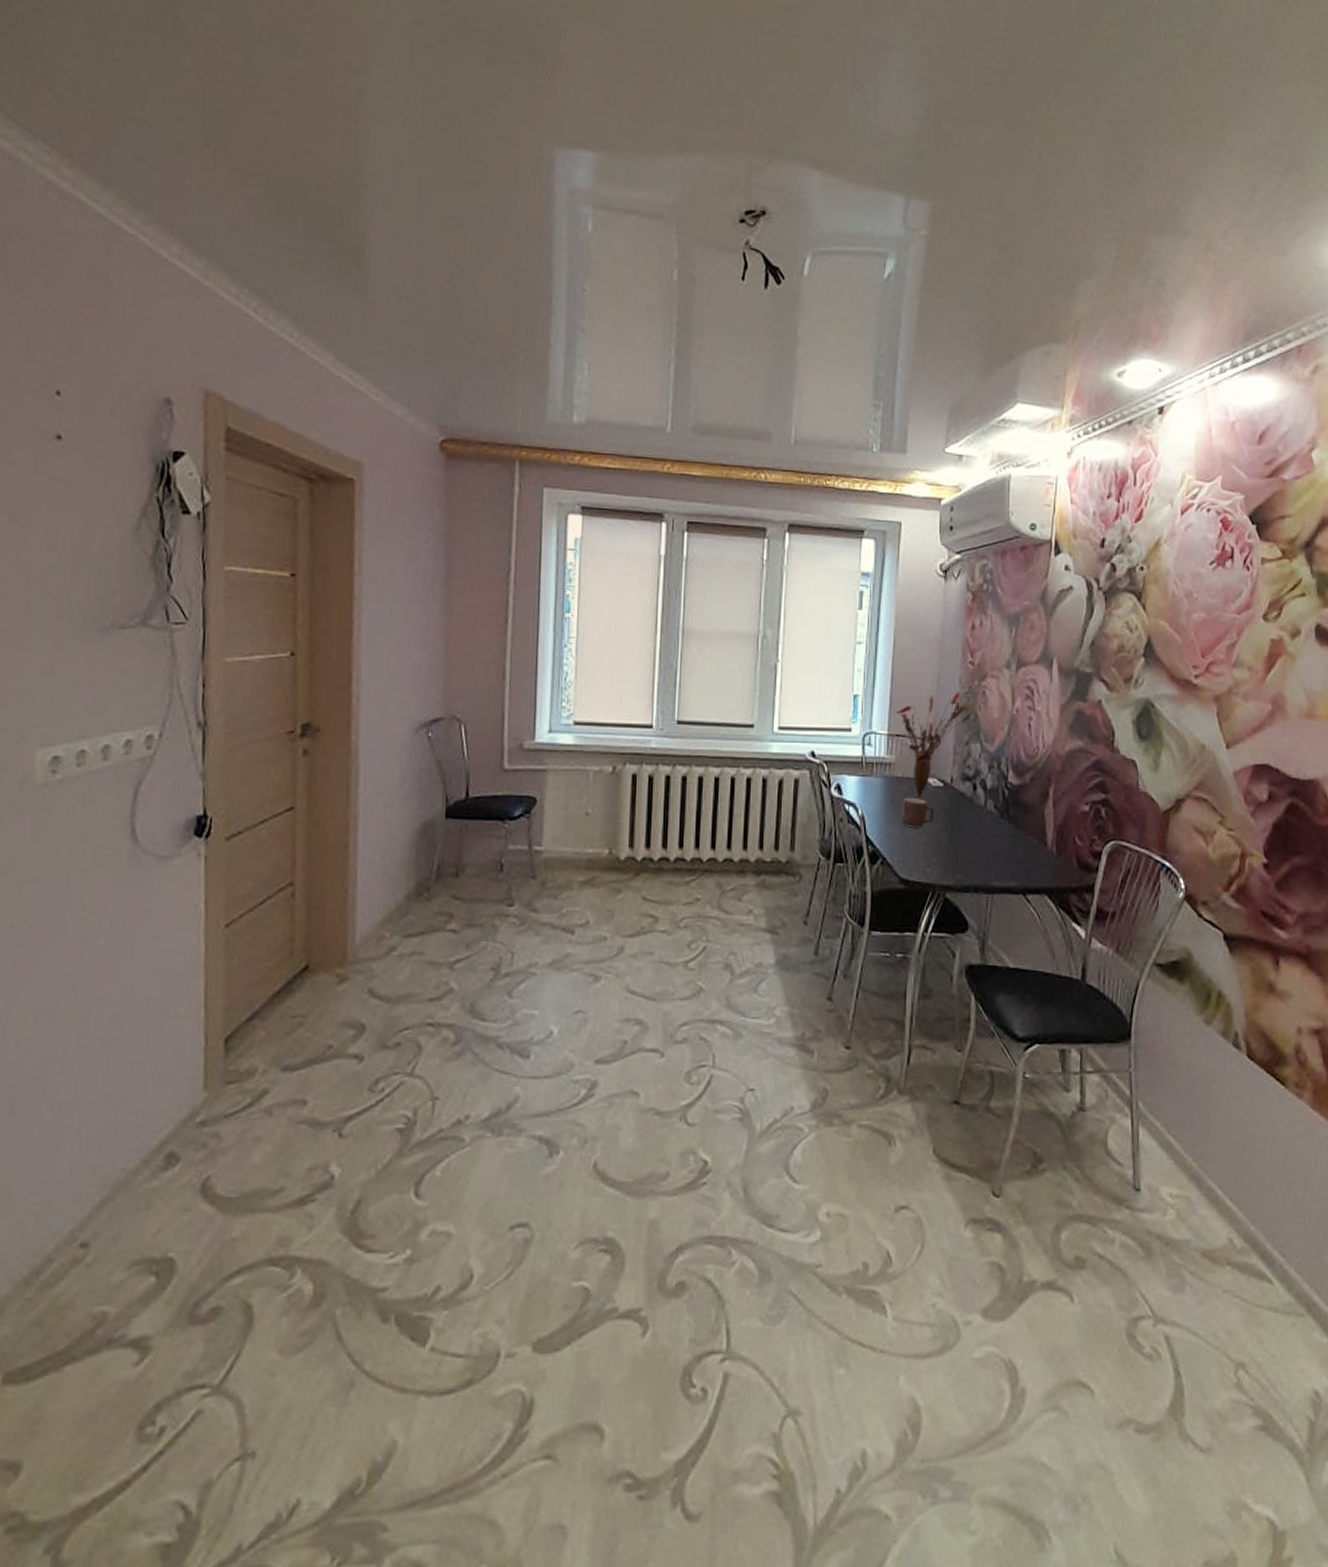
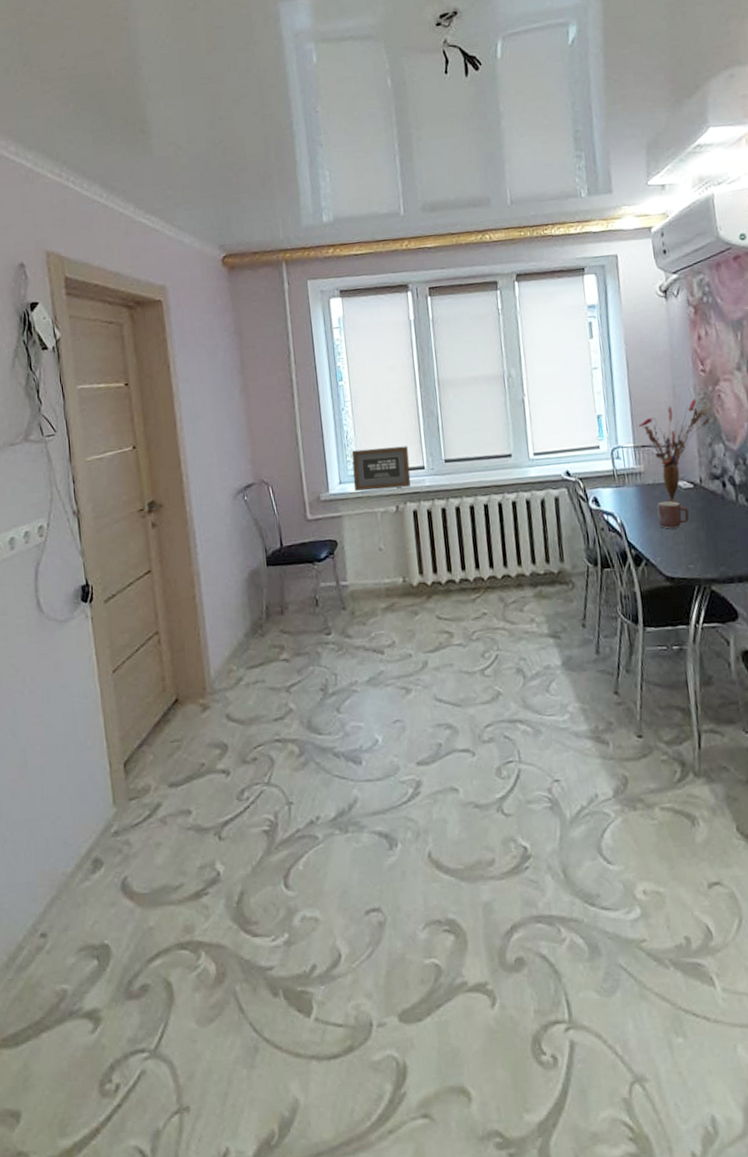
picture frame: none [565,696,637,747] -> present [351,446,411,492]

